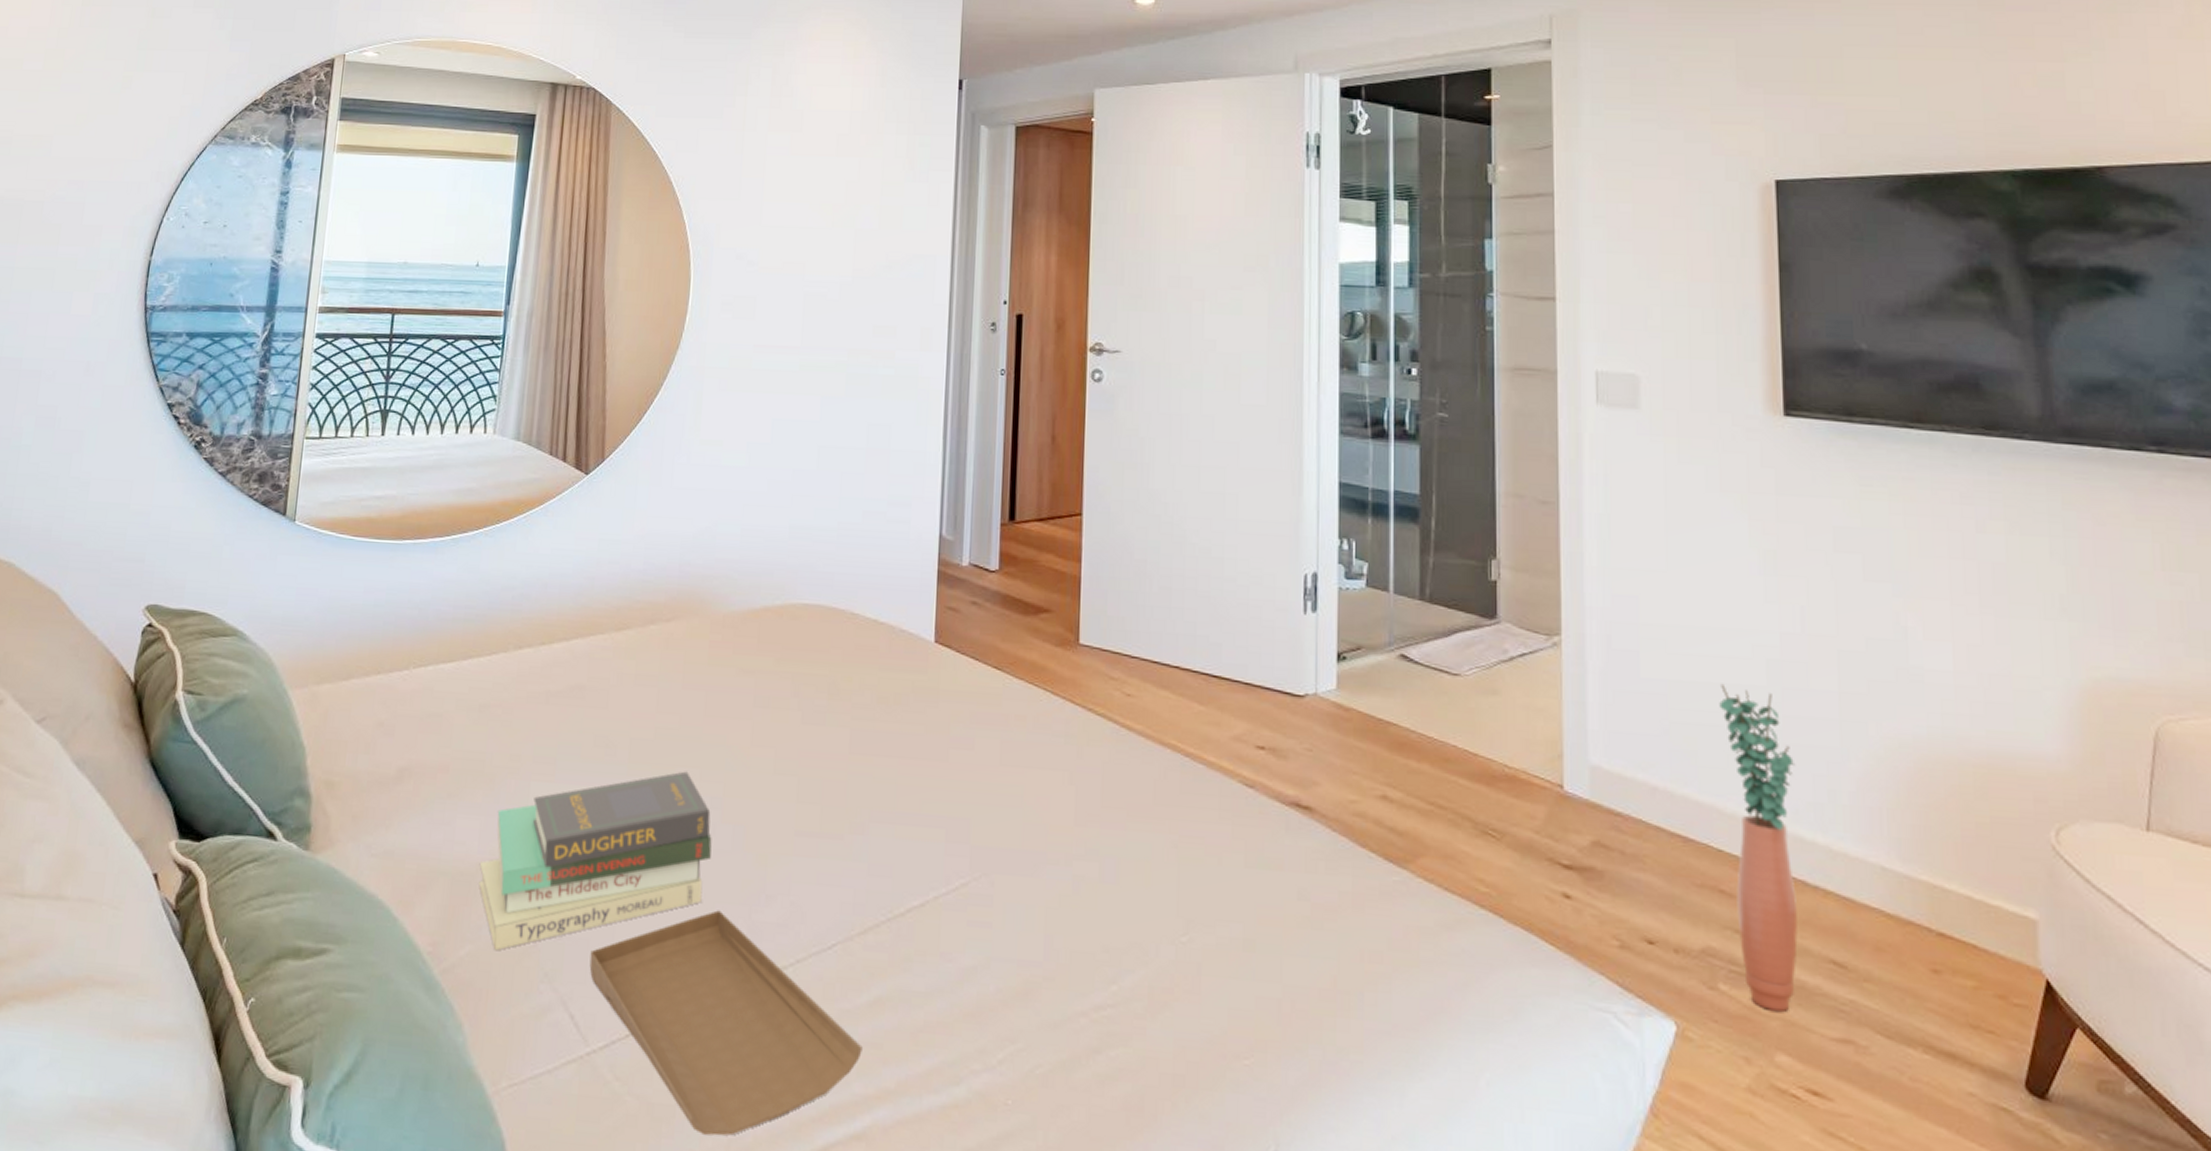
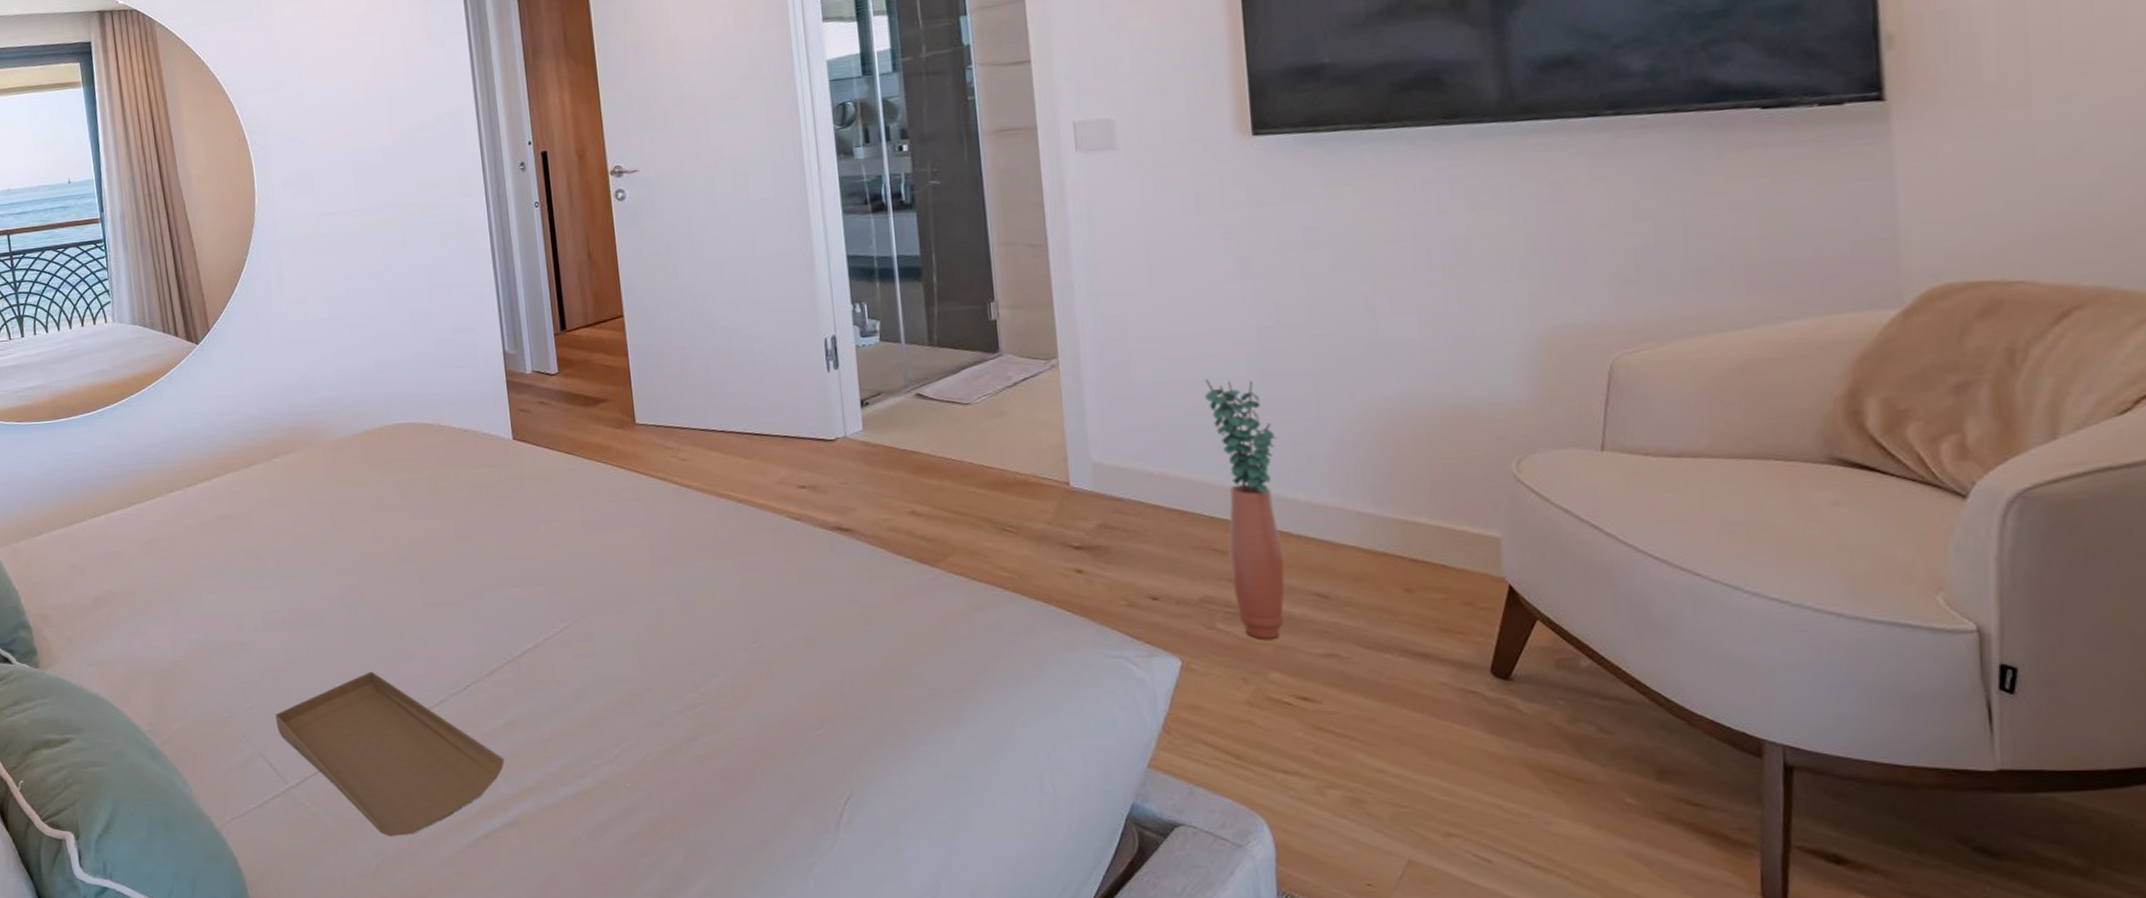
books: present [479,771,712,951] -> none [174,569,357,724]

